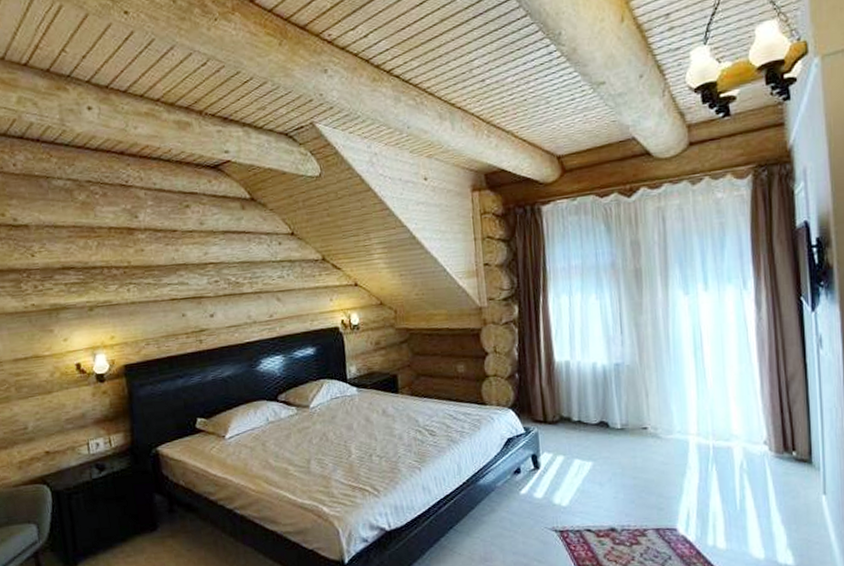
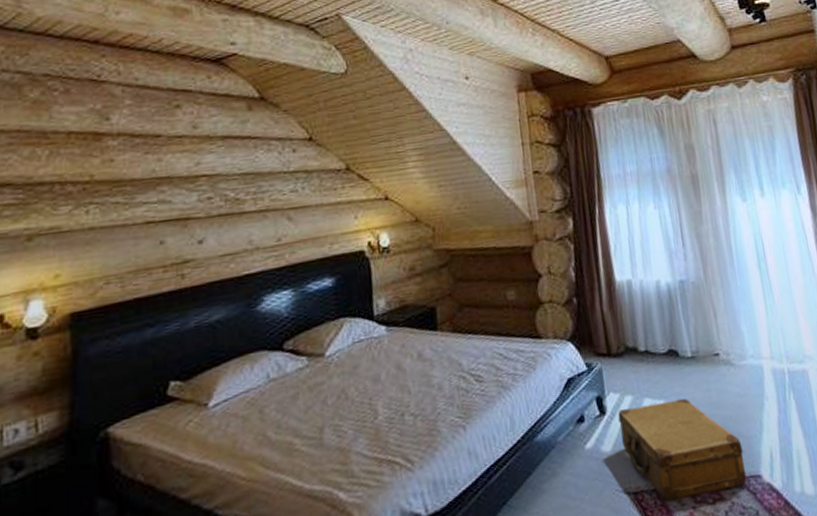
suitcase: none [550,461,663,541] -> present [617,398,747,502]

